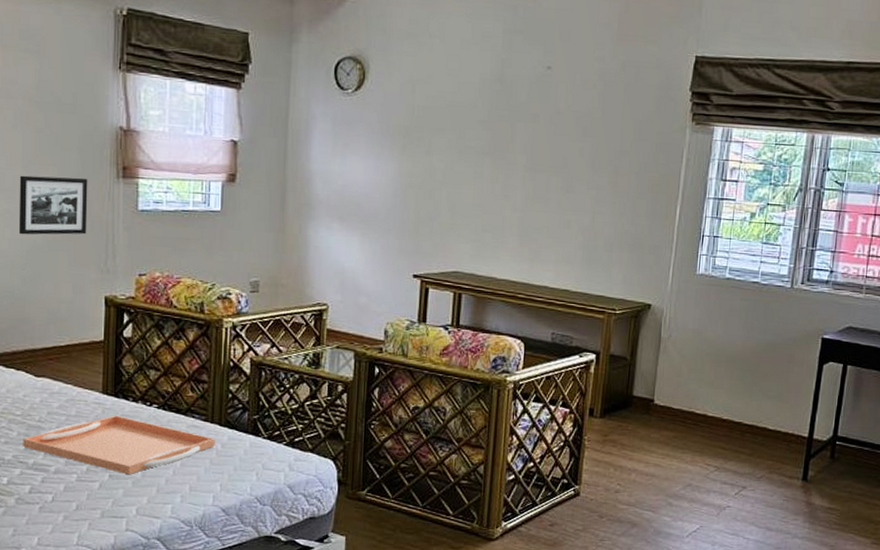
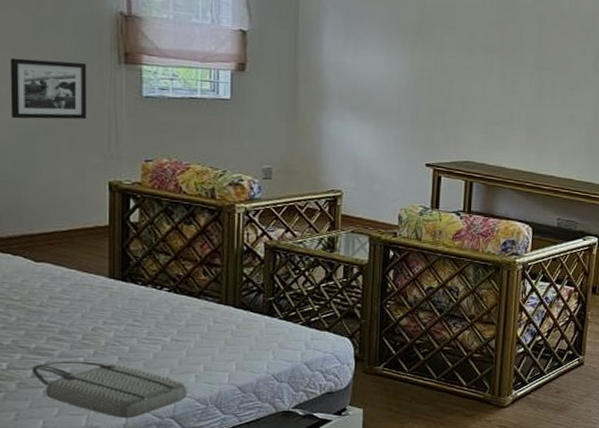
serving tray: present [23,415,215,475] -> none [23,299,230,357]
tote bag: none [29,477,174,538] -> present [31,361,188,419]

